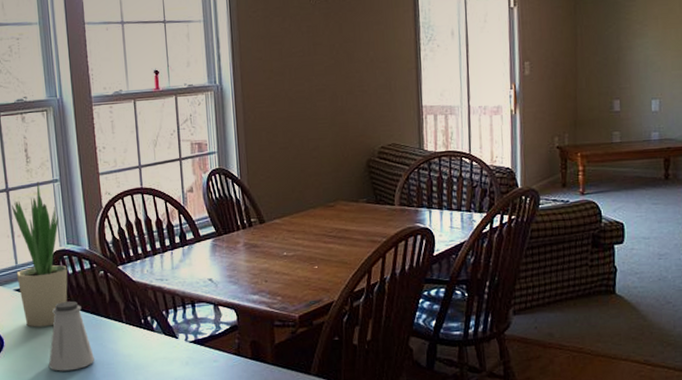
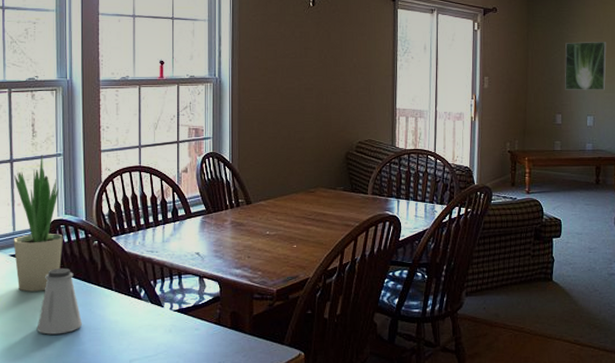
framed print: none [622,9,674,71] -> present [565,42,606,90]

